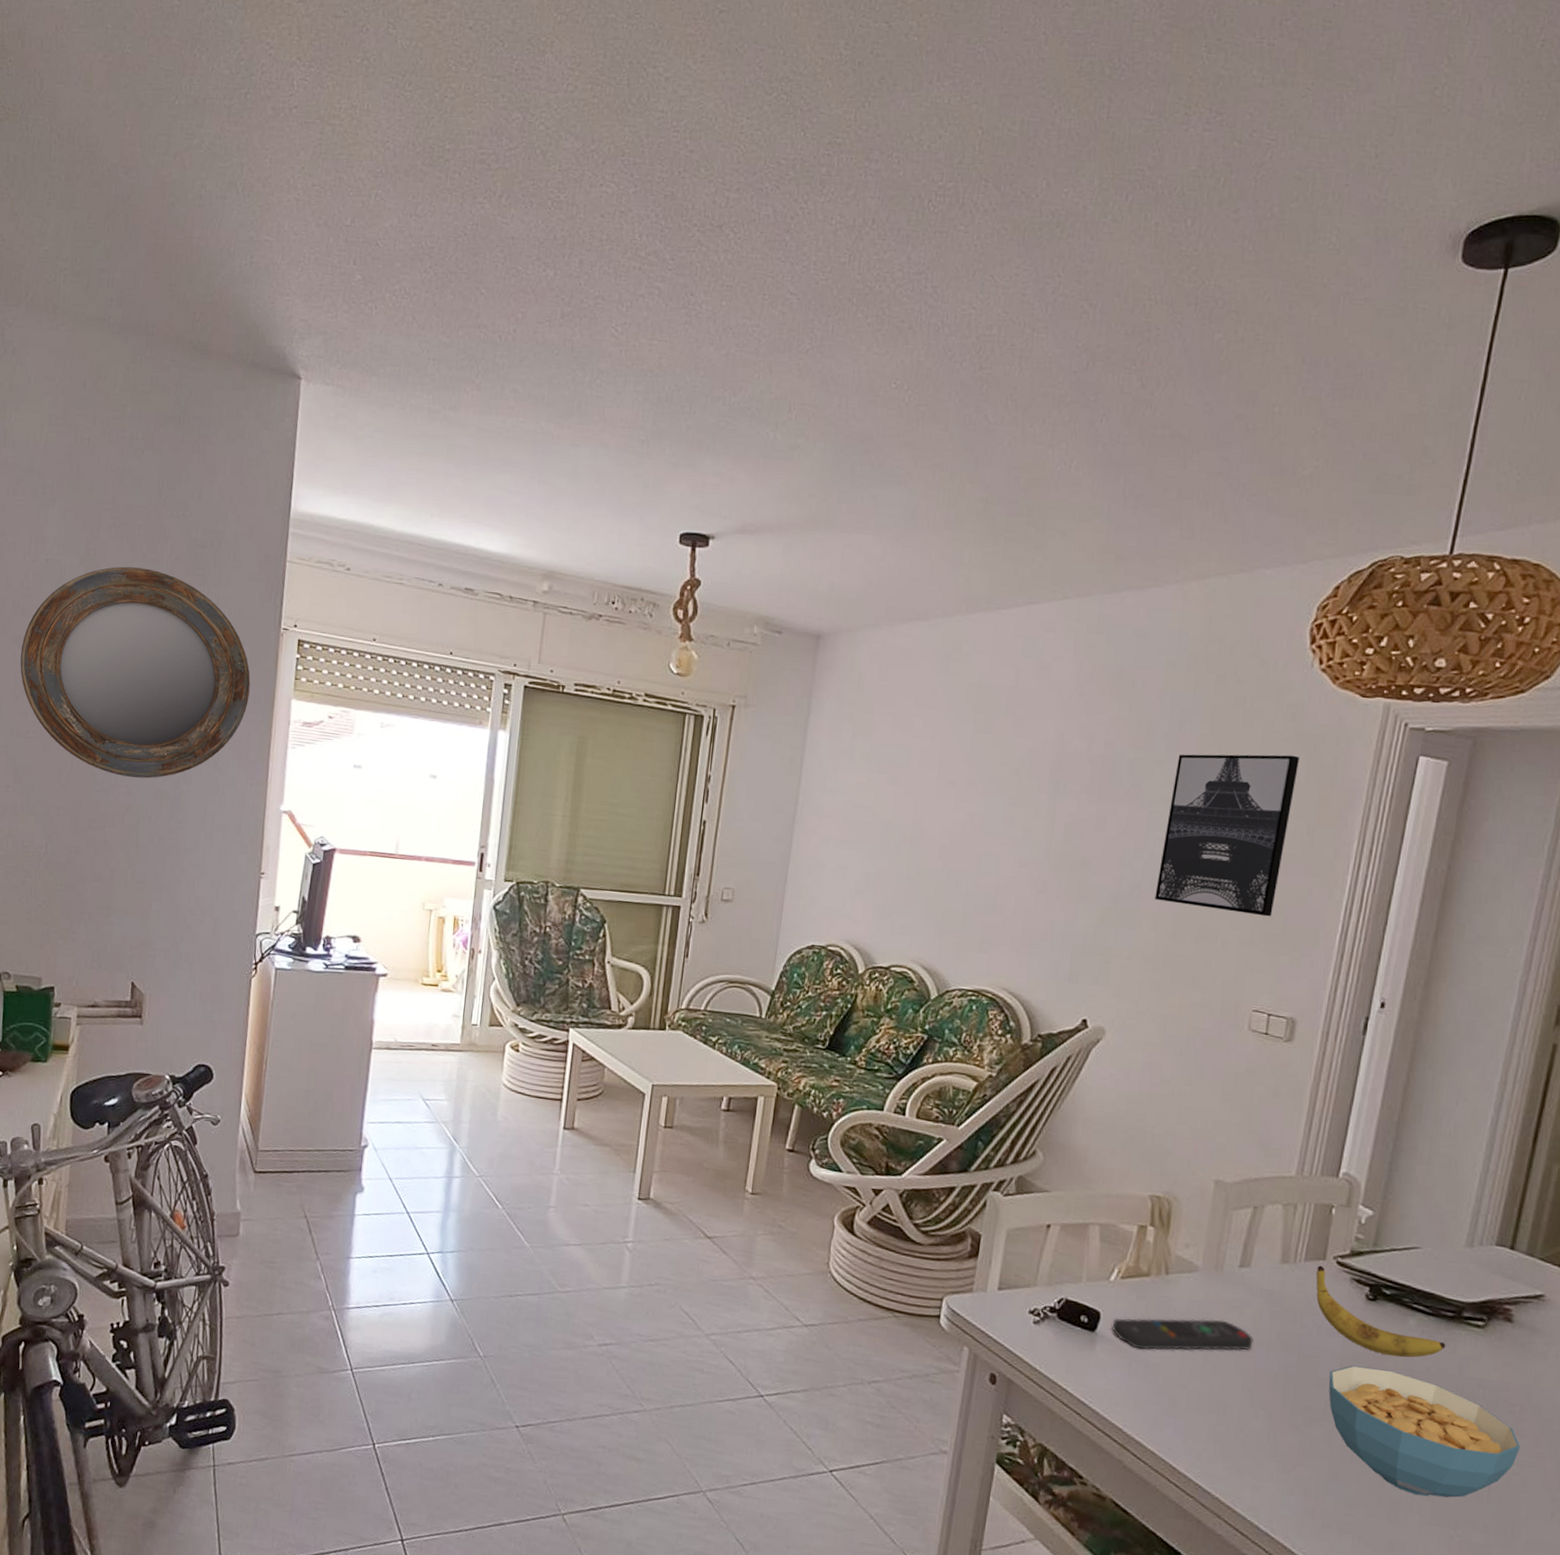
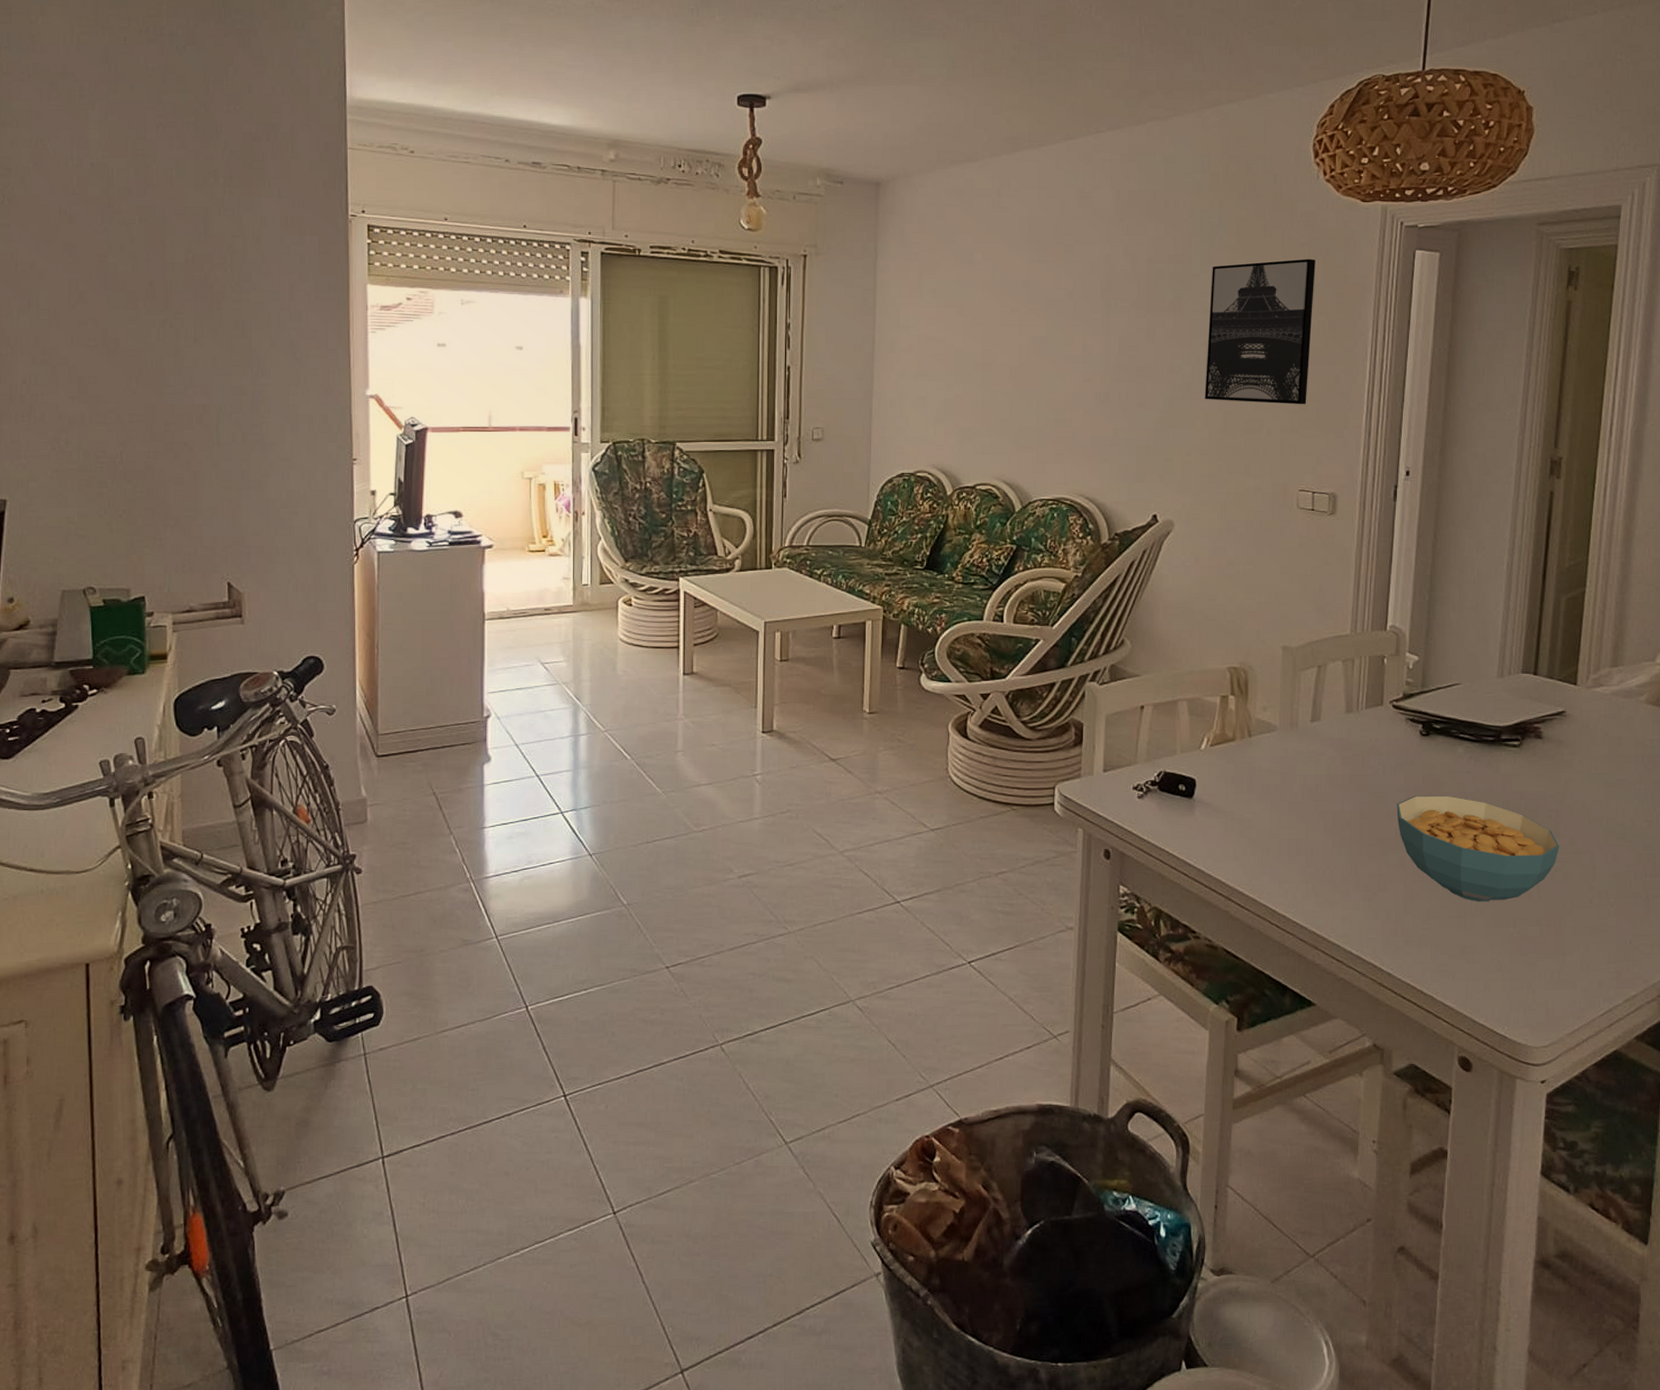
home mirror: present [20,566,251,779] -> none [72,165,322,377]
remote control: present [1112,1318,1254,1351] -> none [1207,771,1330,808]
banana: present [1316,1265,1446,1358] -> none [1377,711,1490,783]

